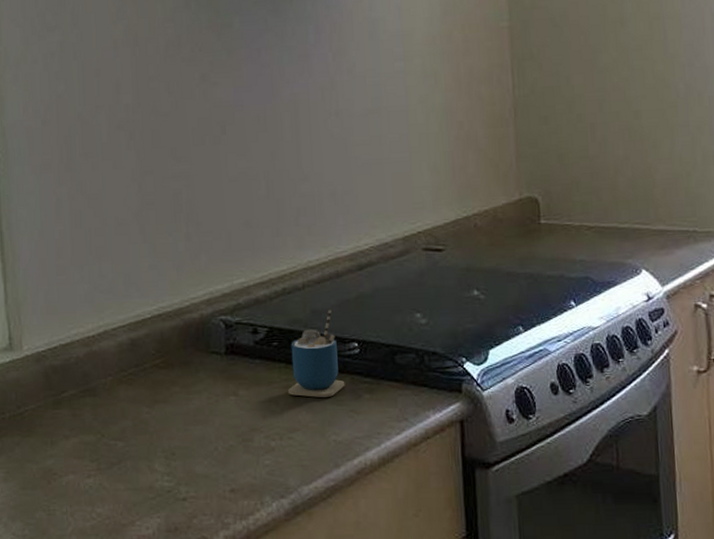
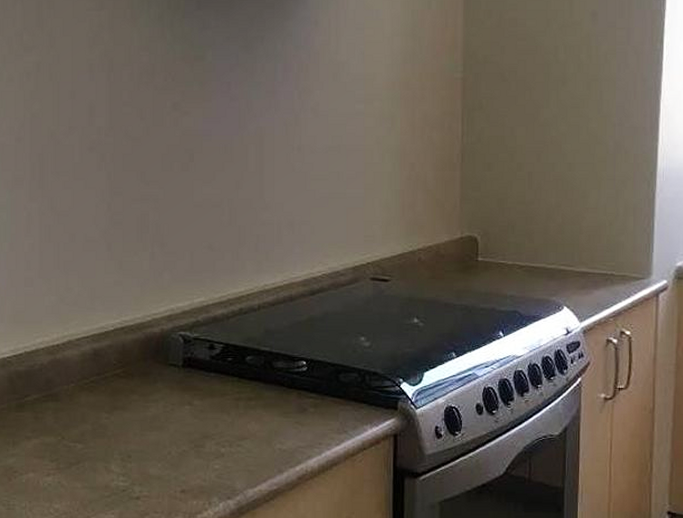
cup: present [288,310,345,397] -> none [240,330,292,409]

